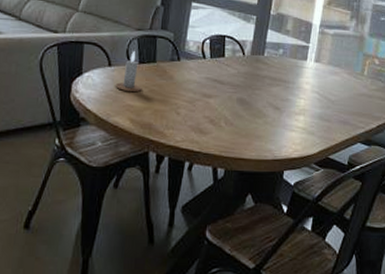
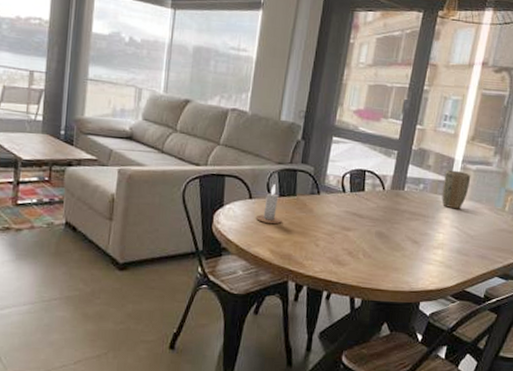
plant pot: none [301,34,329,74] -> present [441,170,471,210]

